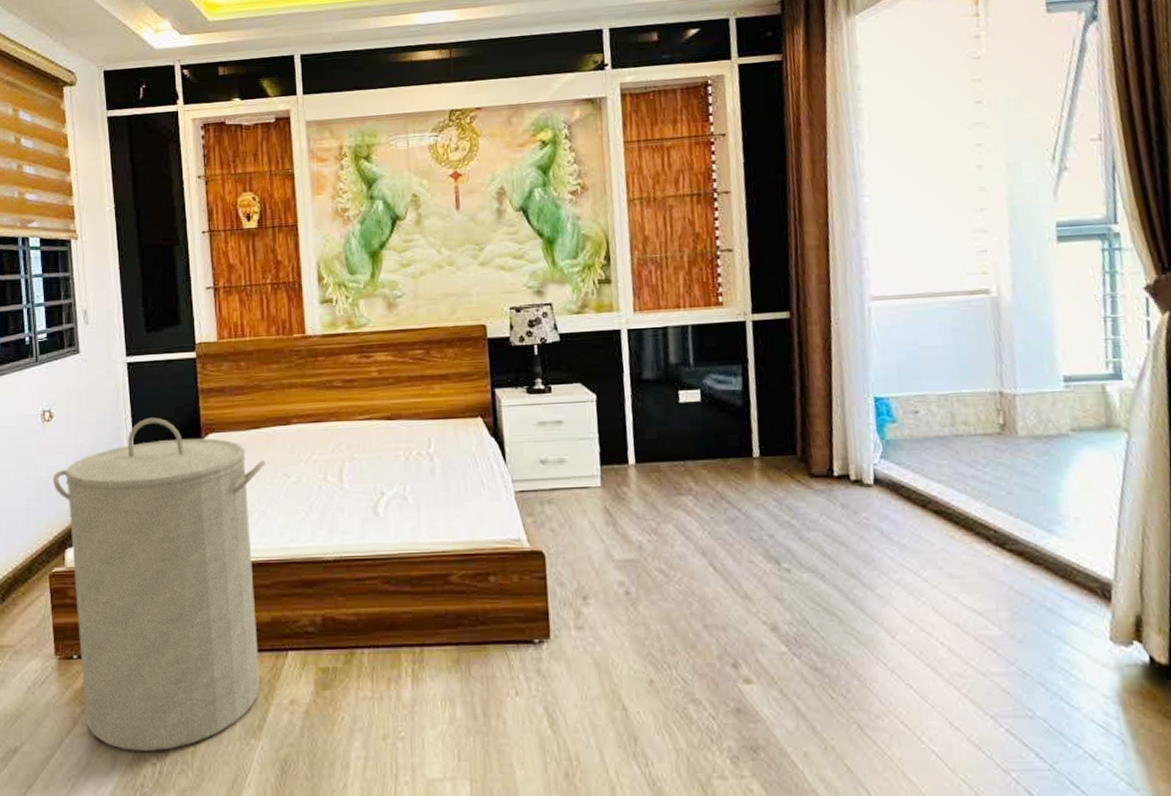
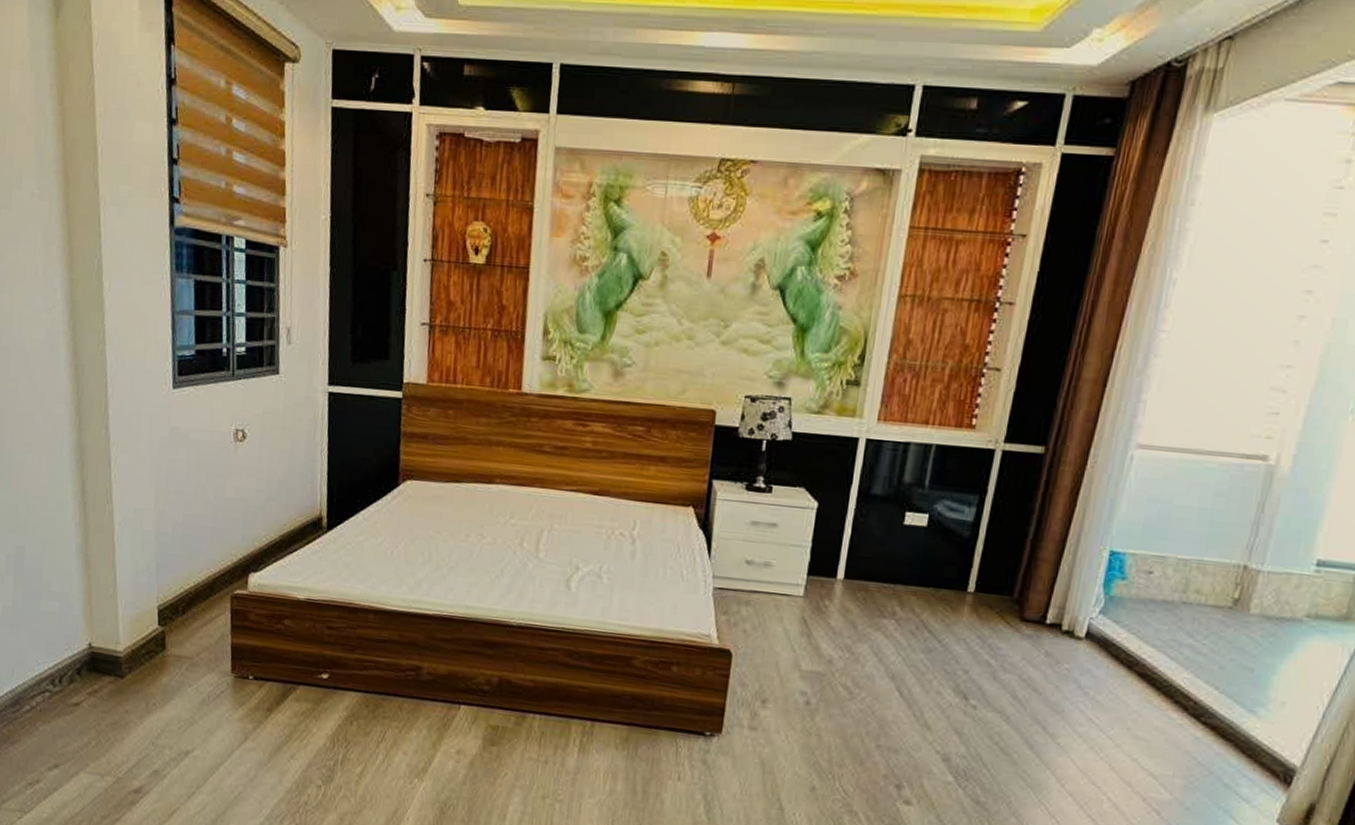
laundry hamper: present [52,417,265,751] -> none [240,454,462,776]

